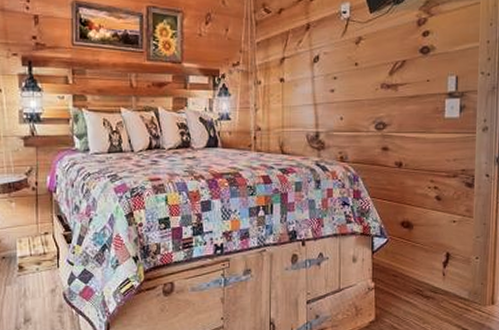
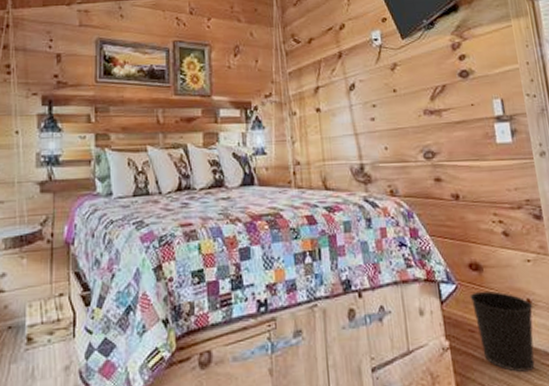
wastebasket: none [398,244,451,309] -> present [469,291,535,372]

